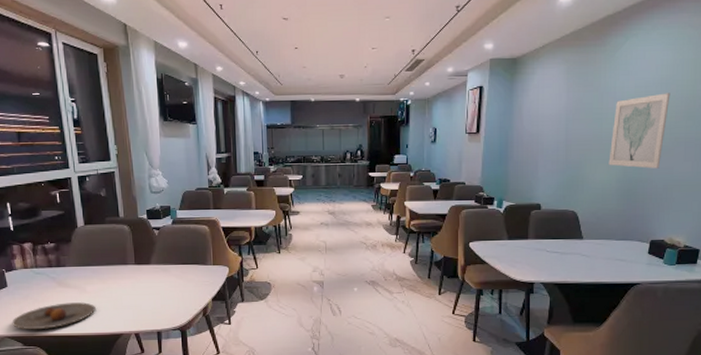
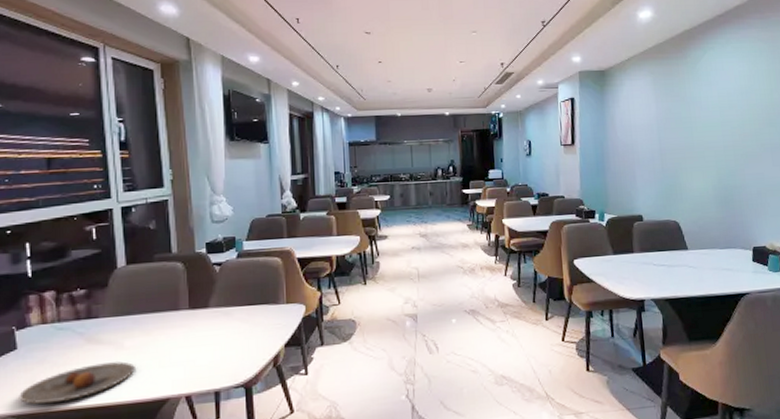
wall art: present [608,93,671,169] -> none [702,101,752,175]

